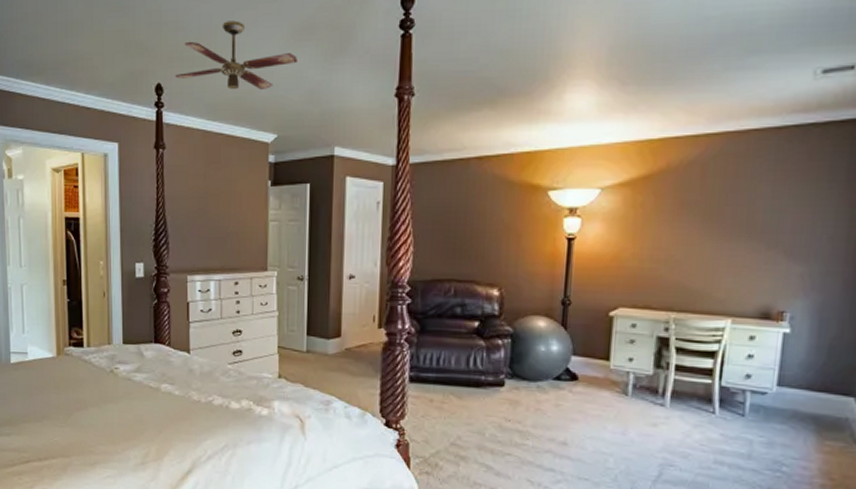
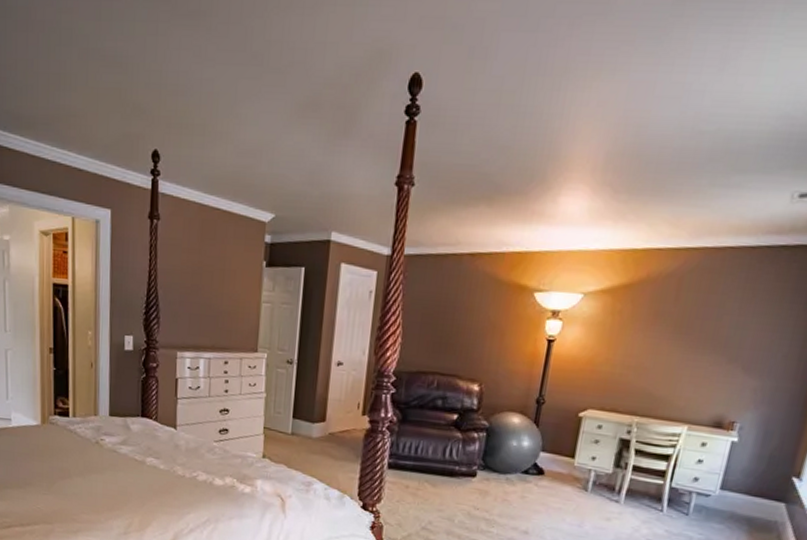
ceiling fan: present [175,20,297,90] -> none [173,89,300,166]

